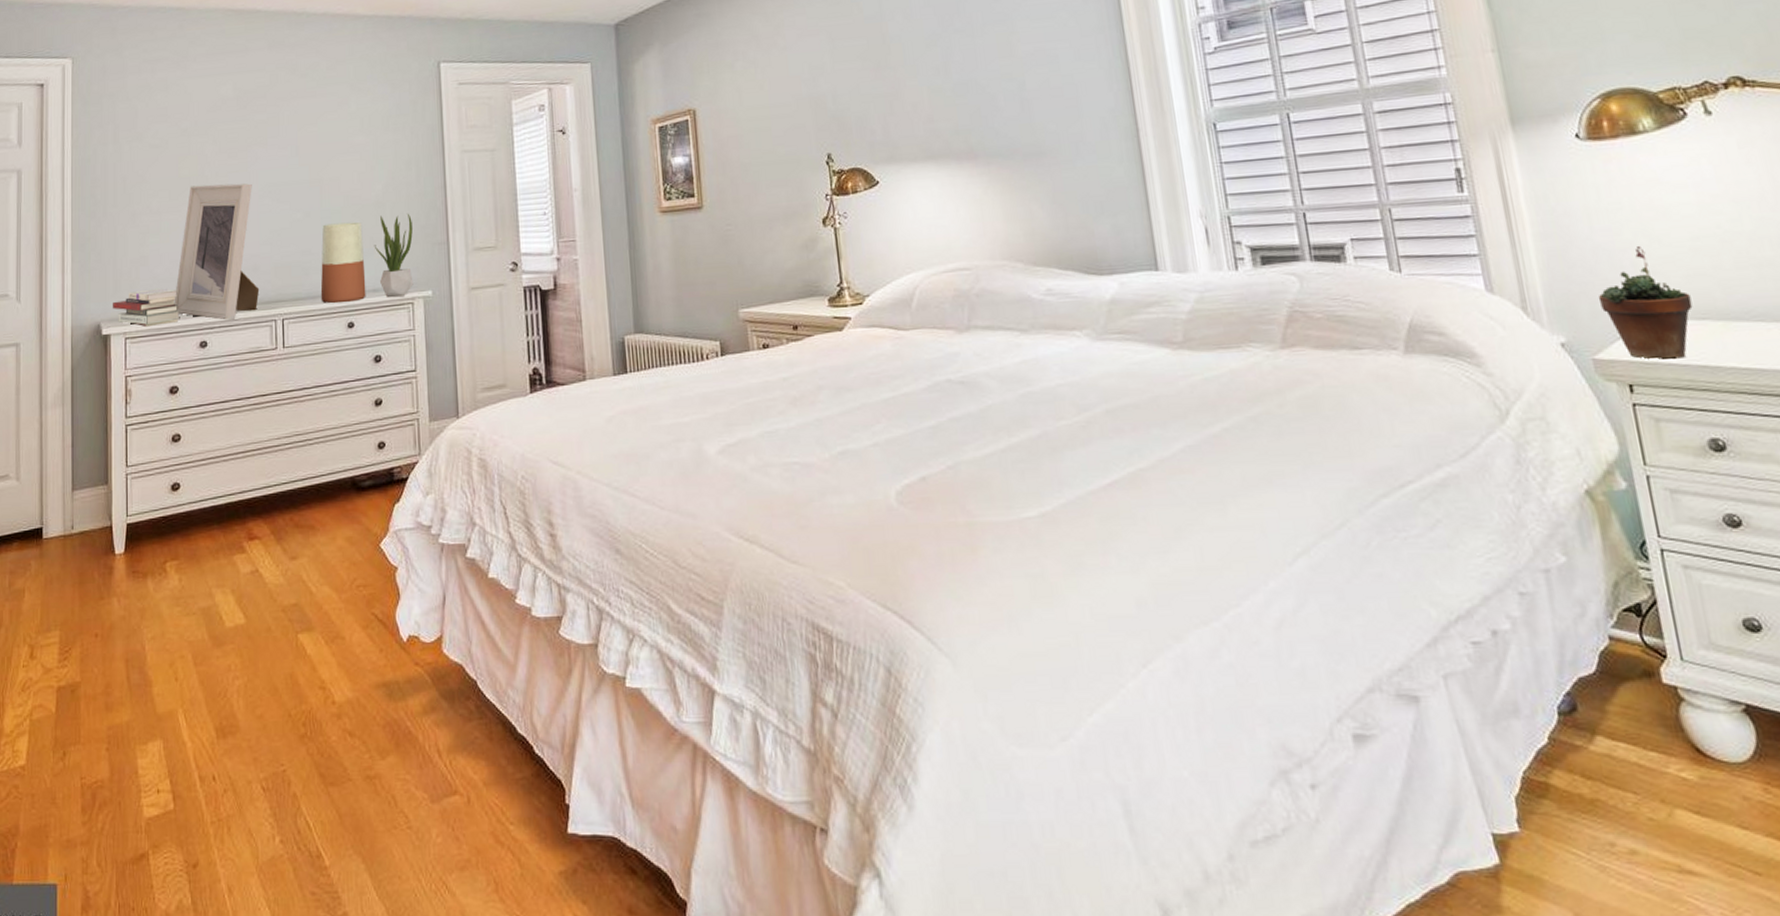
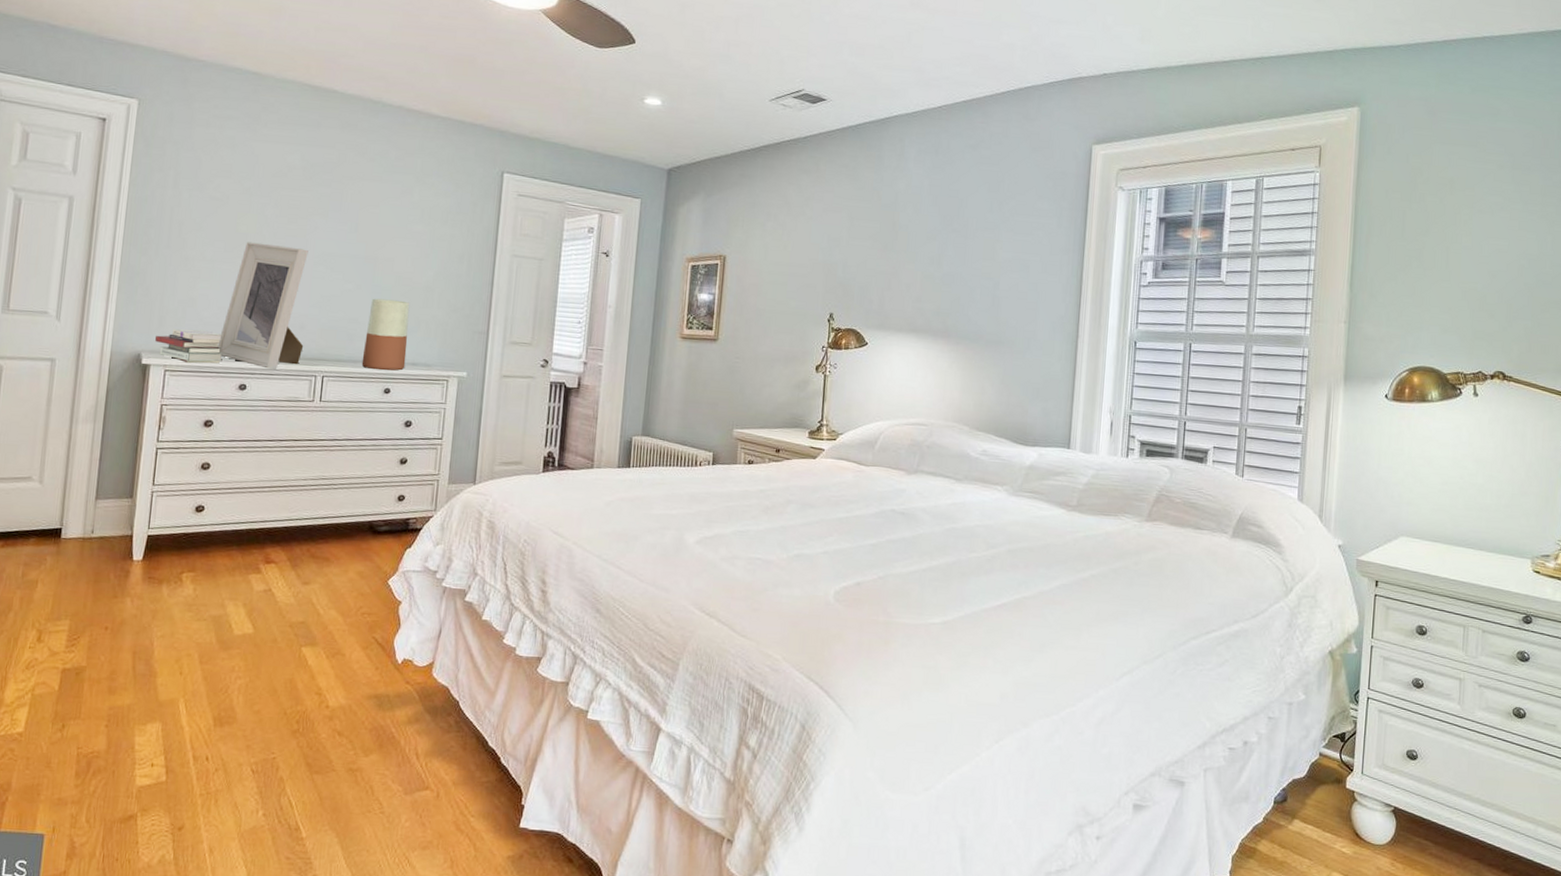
potted plant: present [374,213,414,298] -> none [418,299,457,374]
succulent plant: present [1598,245,1693,360] -> none [1371,482,1431,567]

